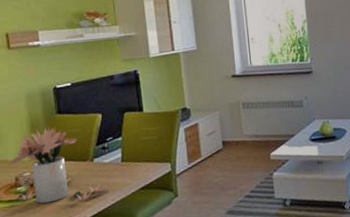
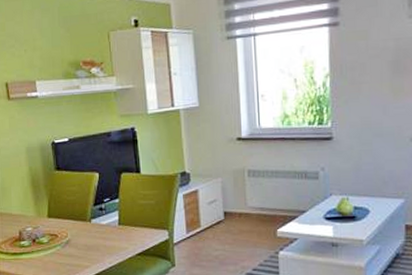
bouquet: present [9,126,109,204] -> none [13,182,107,261]

